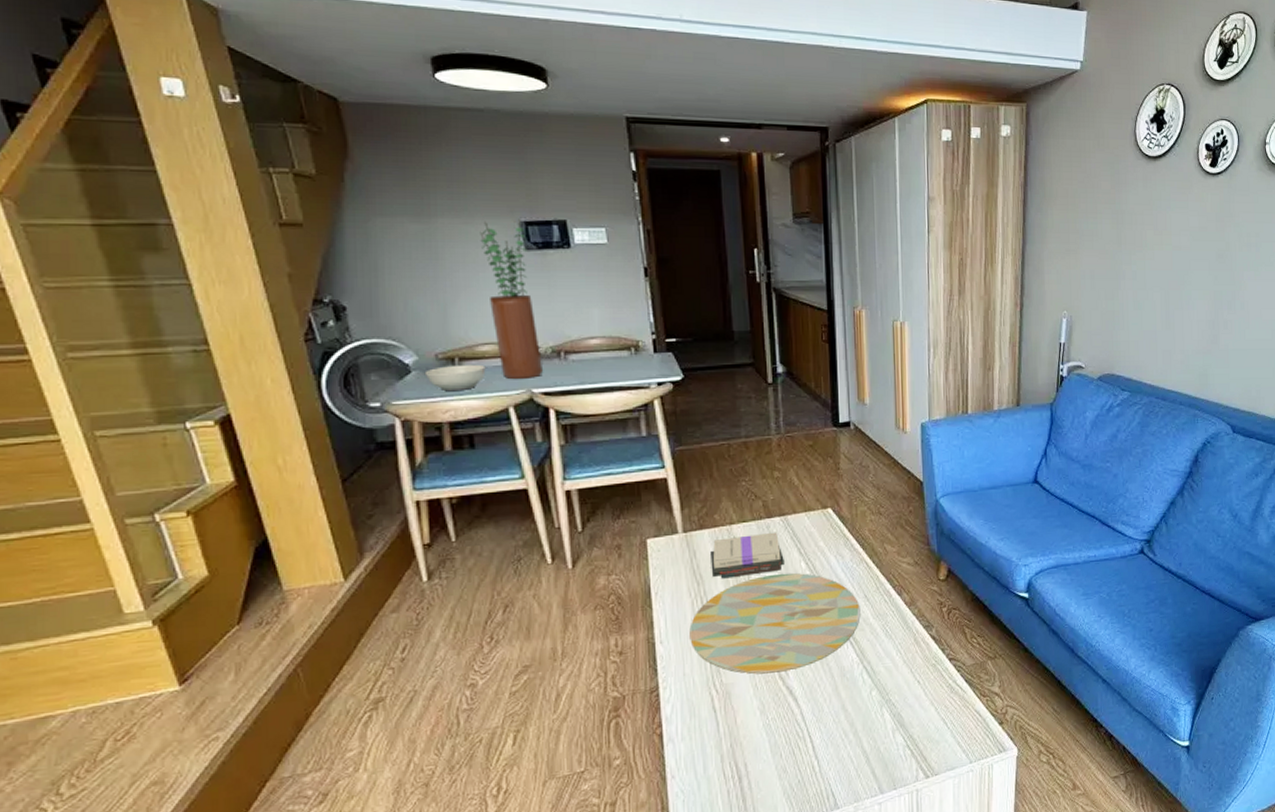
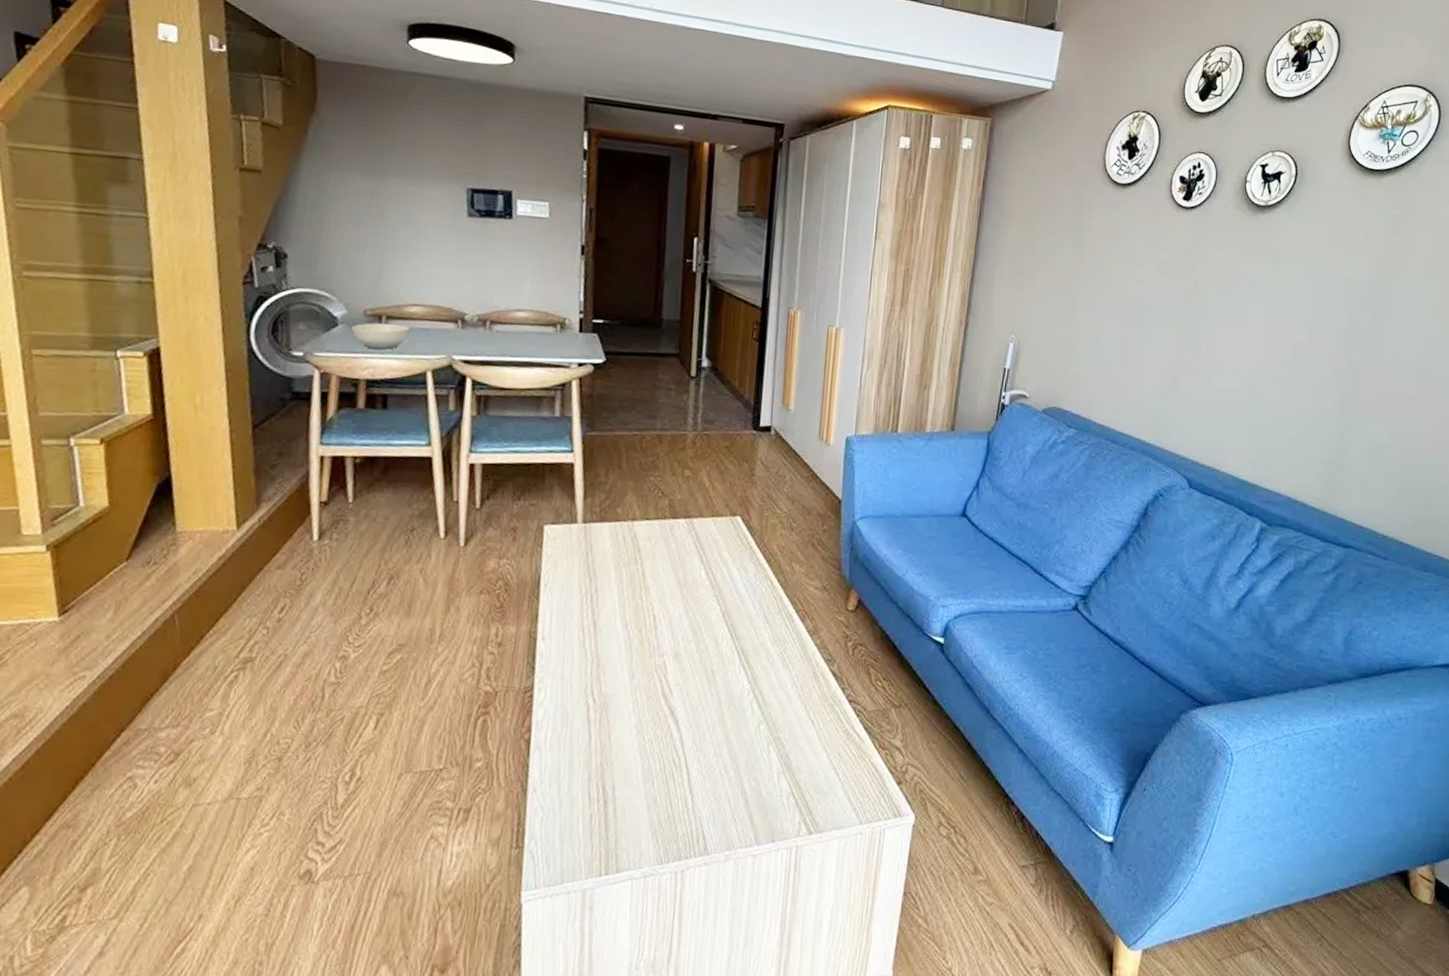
vase: present [480,218,543,380] -> none [425,184,470,345]
decorative tray: present [689,573,861,674] -> none [573,580,759,689]
books: present [710,532,784,579] -> none [606,534,684,579]

